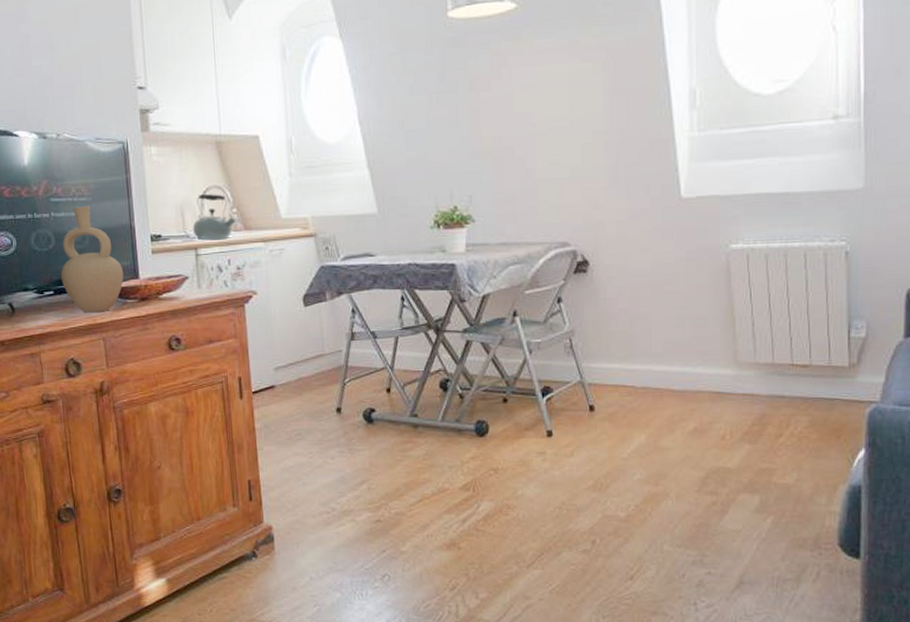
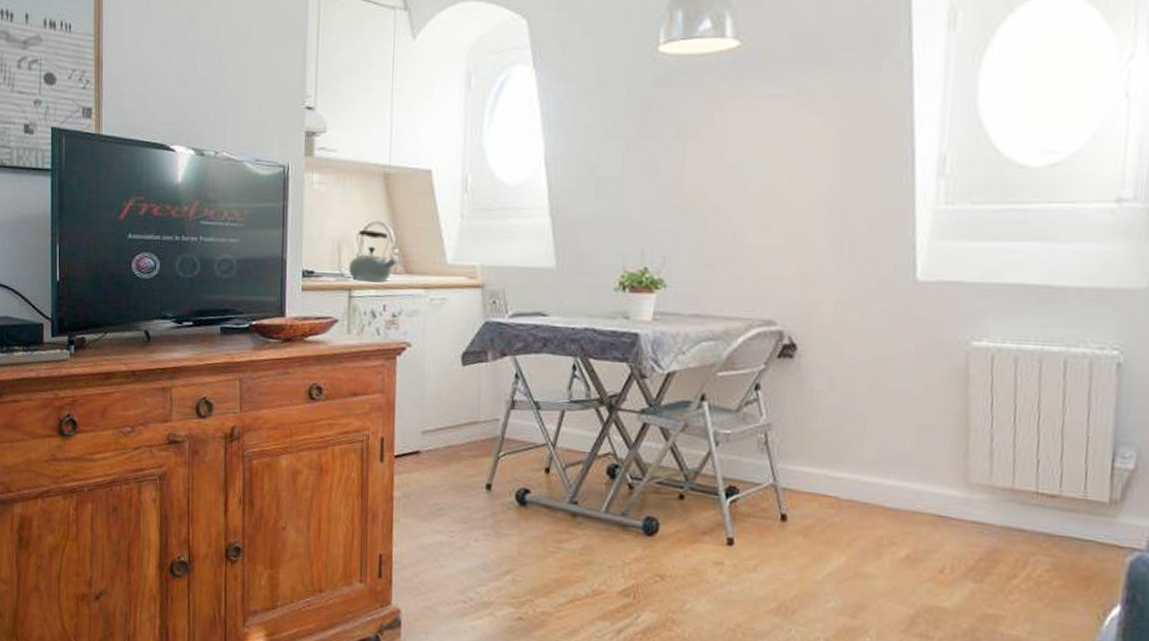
vase: present [60,206,124,313] -> none [202,232,270,350]

